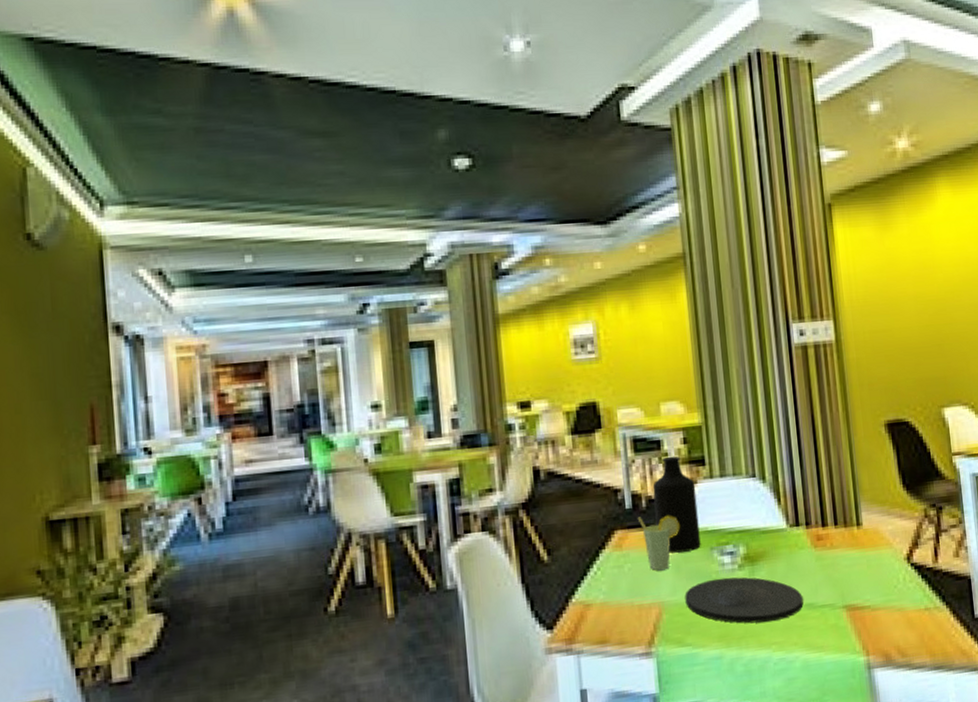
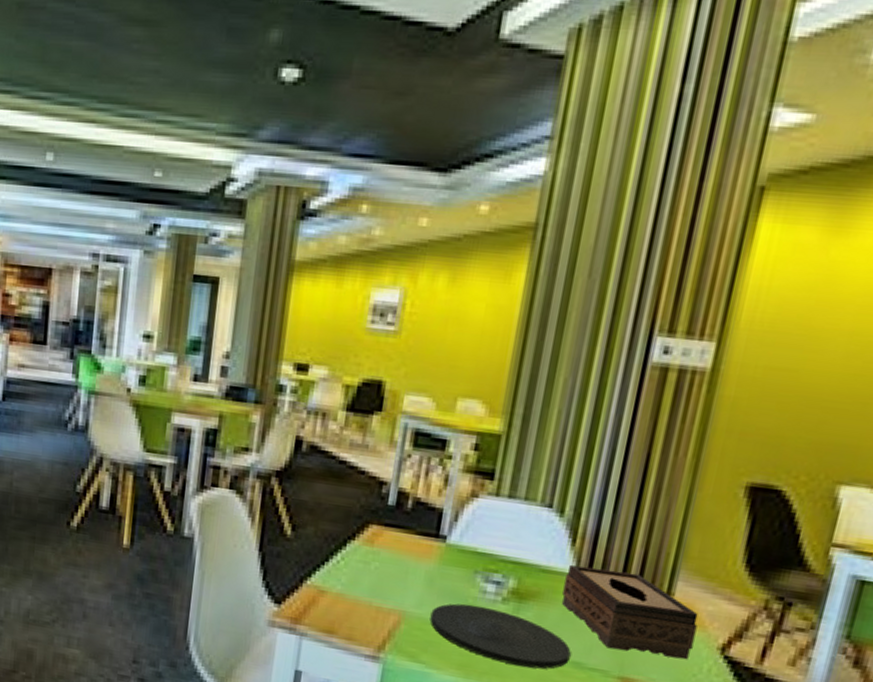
cup: present [637,515,680,571] -> none [398,517,446,580]
bottle: present [653,456,701,553] -> none [418,460,476,569]
tissue box: none [781,514,888,584] -> present [562,565,698,660]

